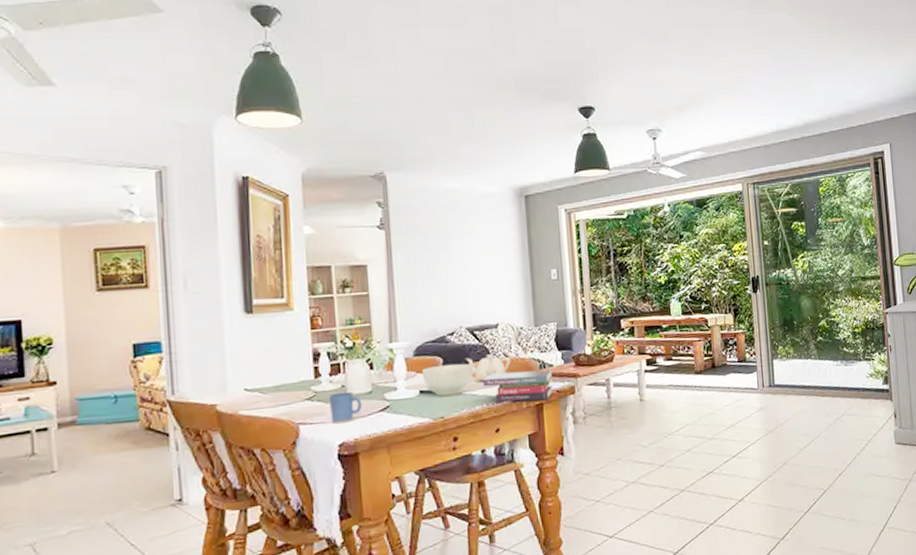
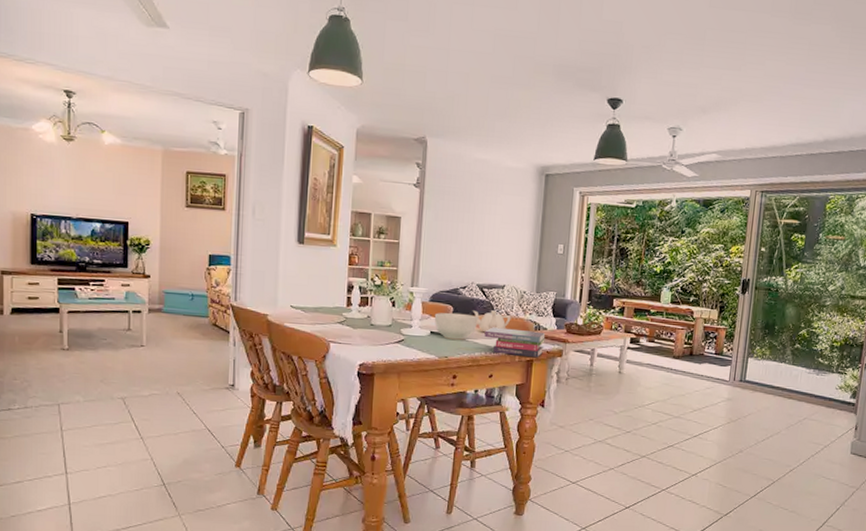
mug: present [329,391,362,424] -> none [355,321,382,347]

